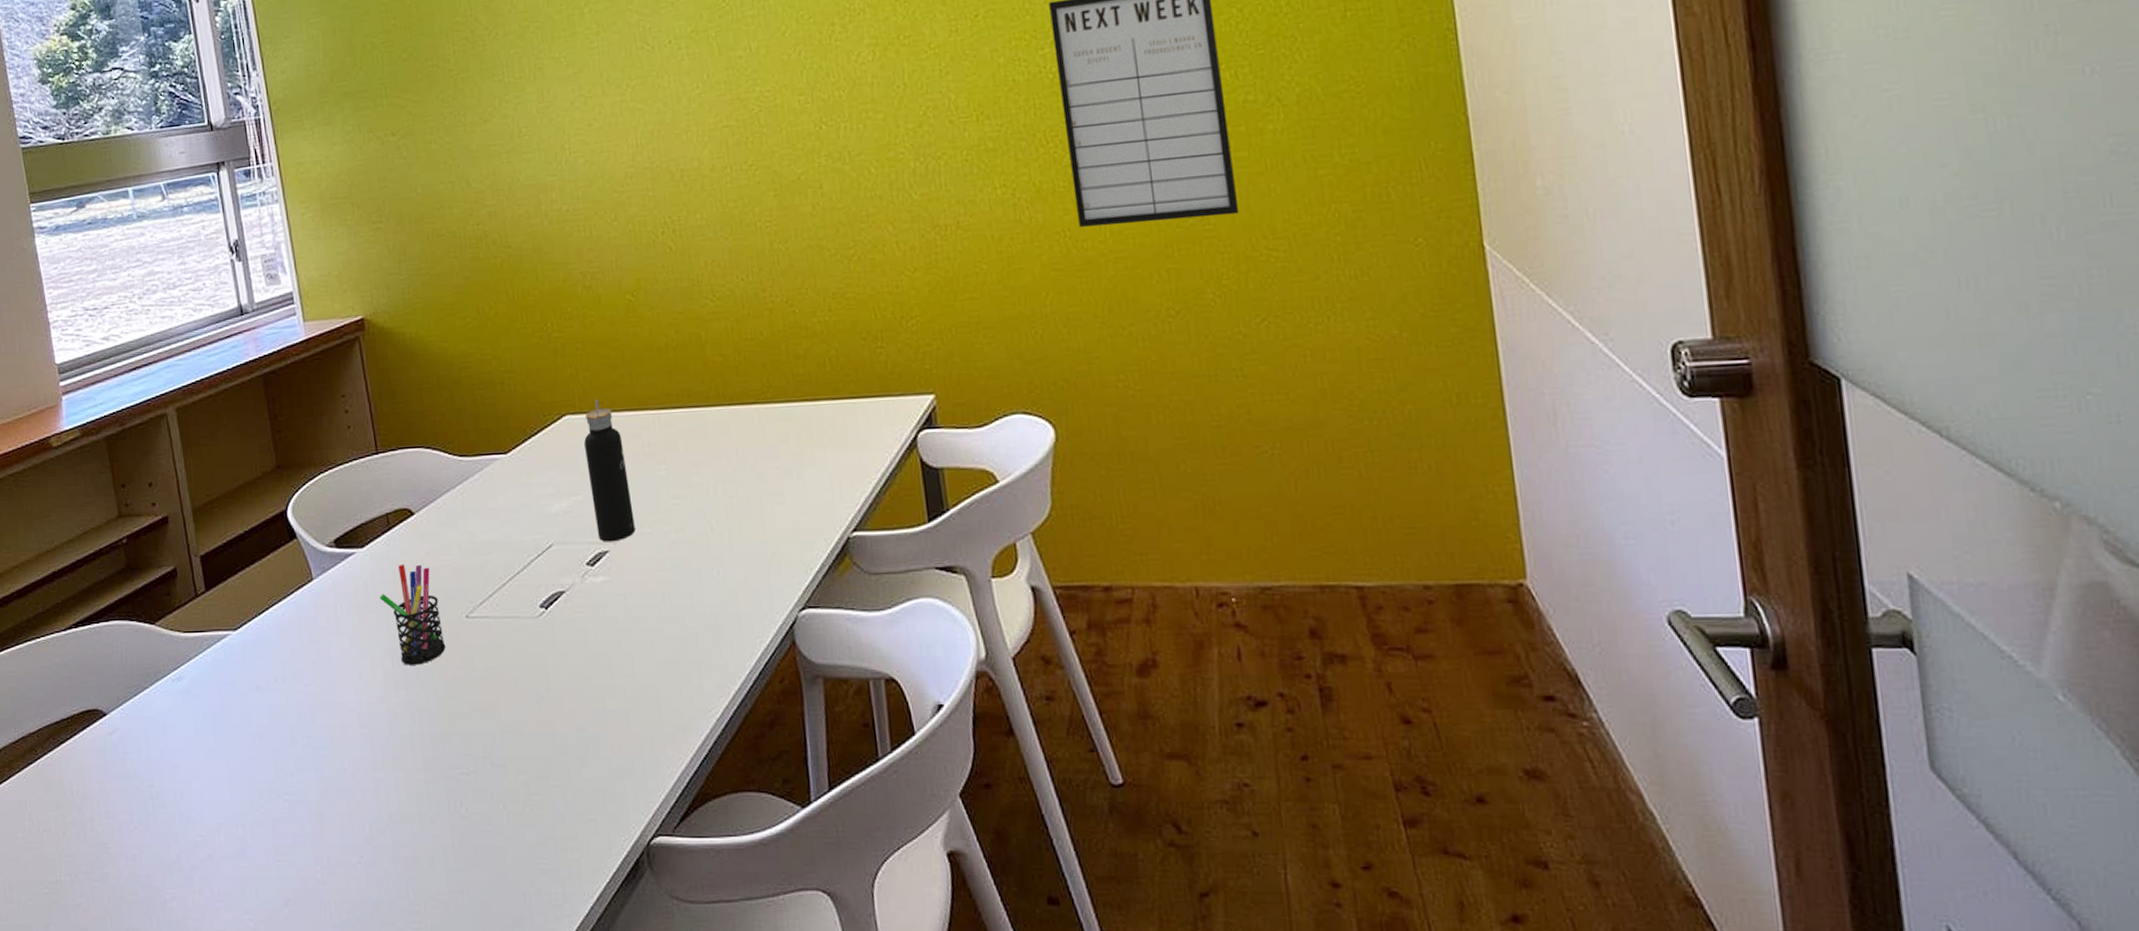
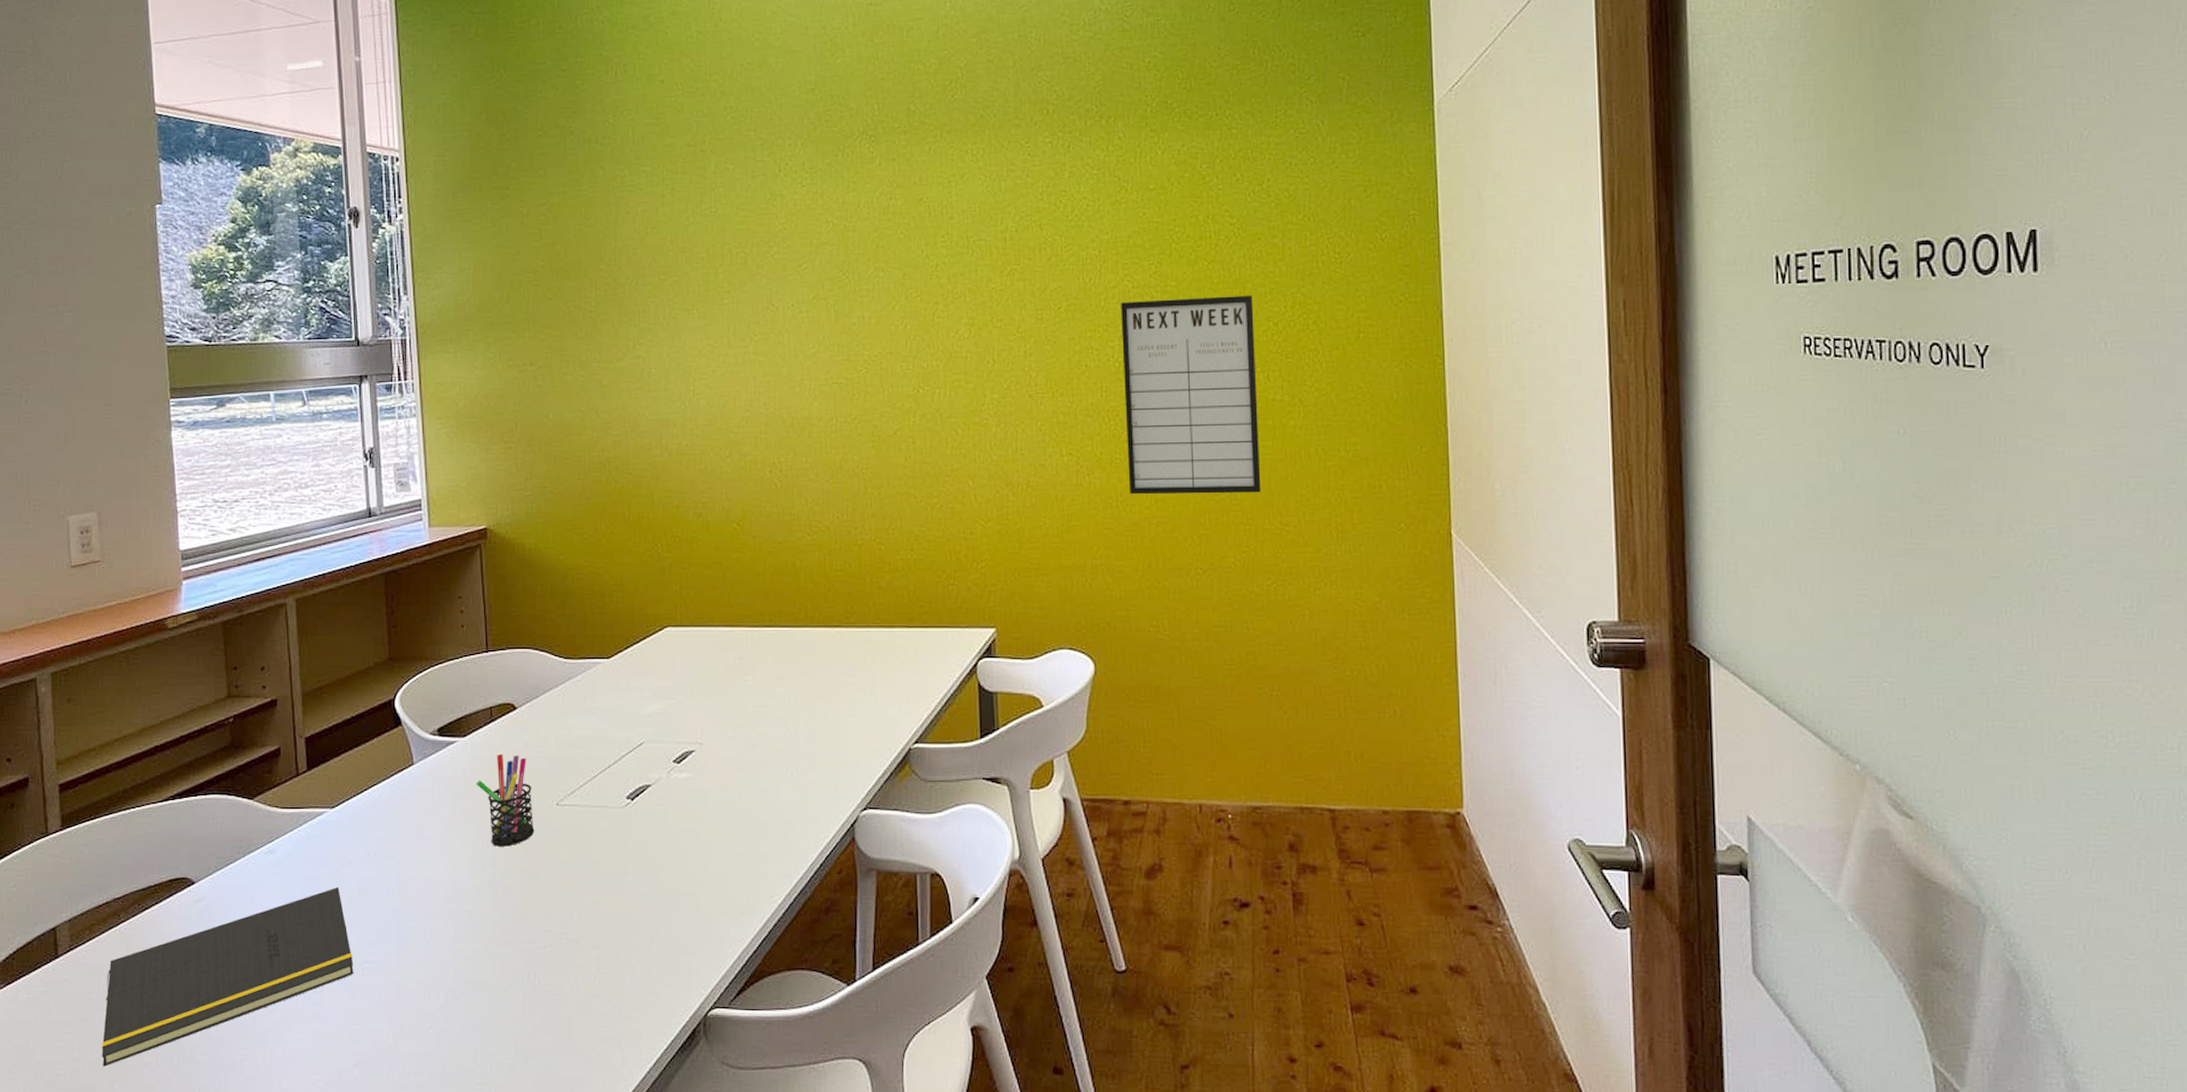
notepad: none [30,713,274,908] -> present [101,886,354,1067]
water bottle: present [584,399,635,542] -> none [682,615,721,743]

